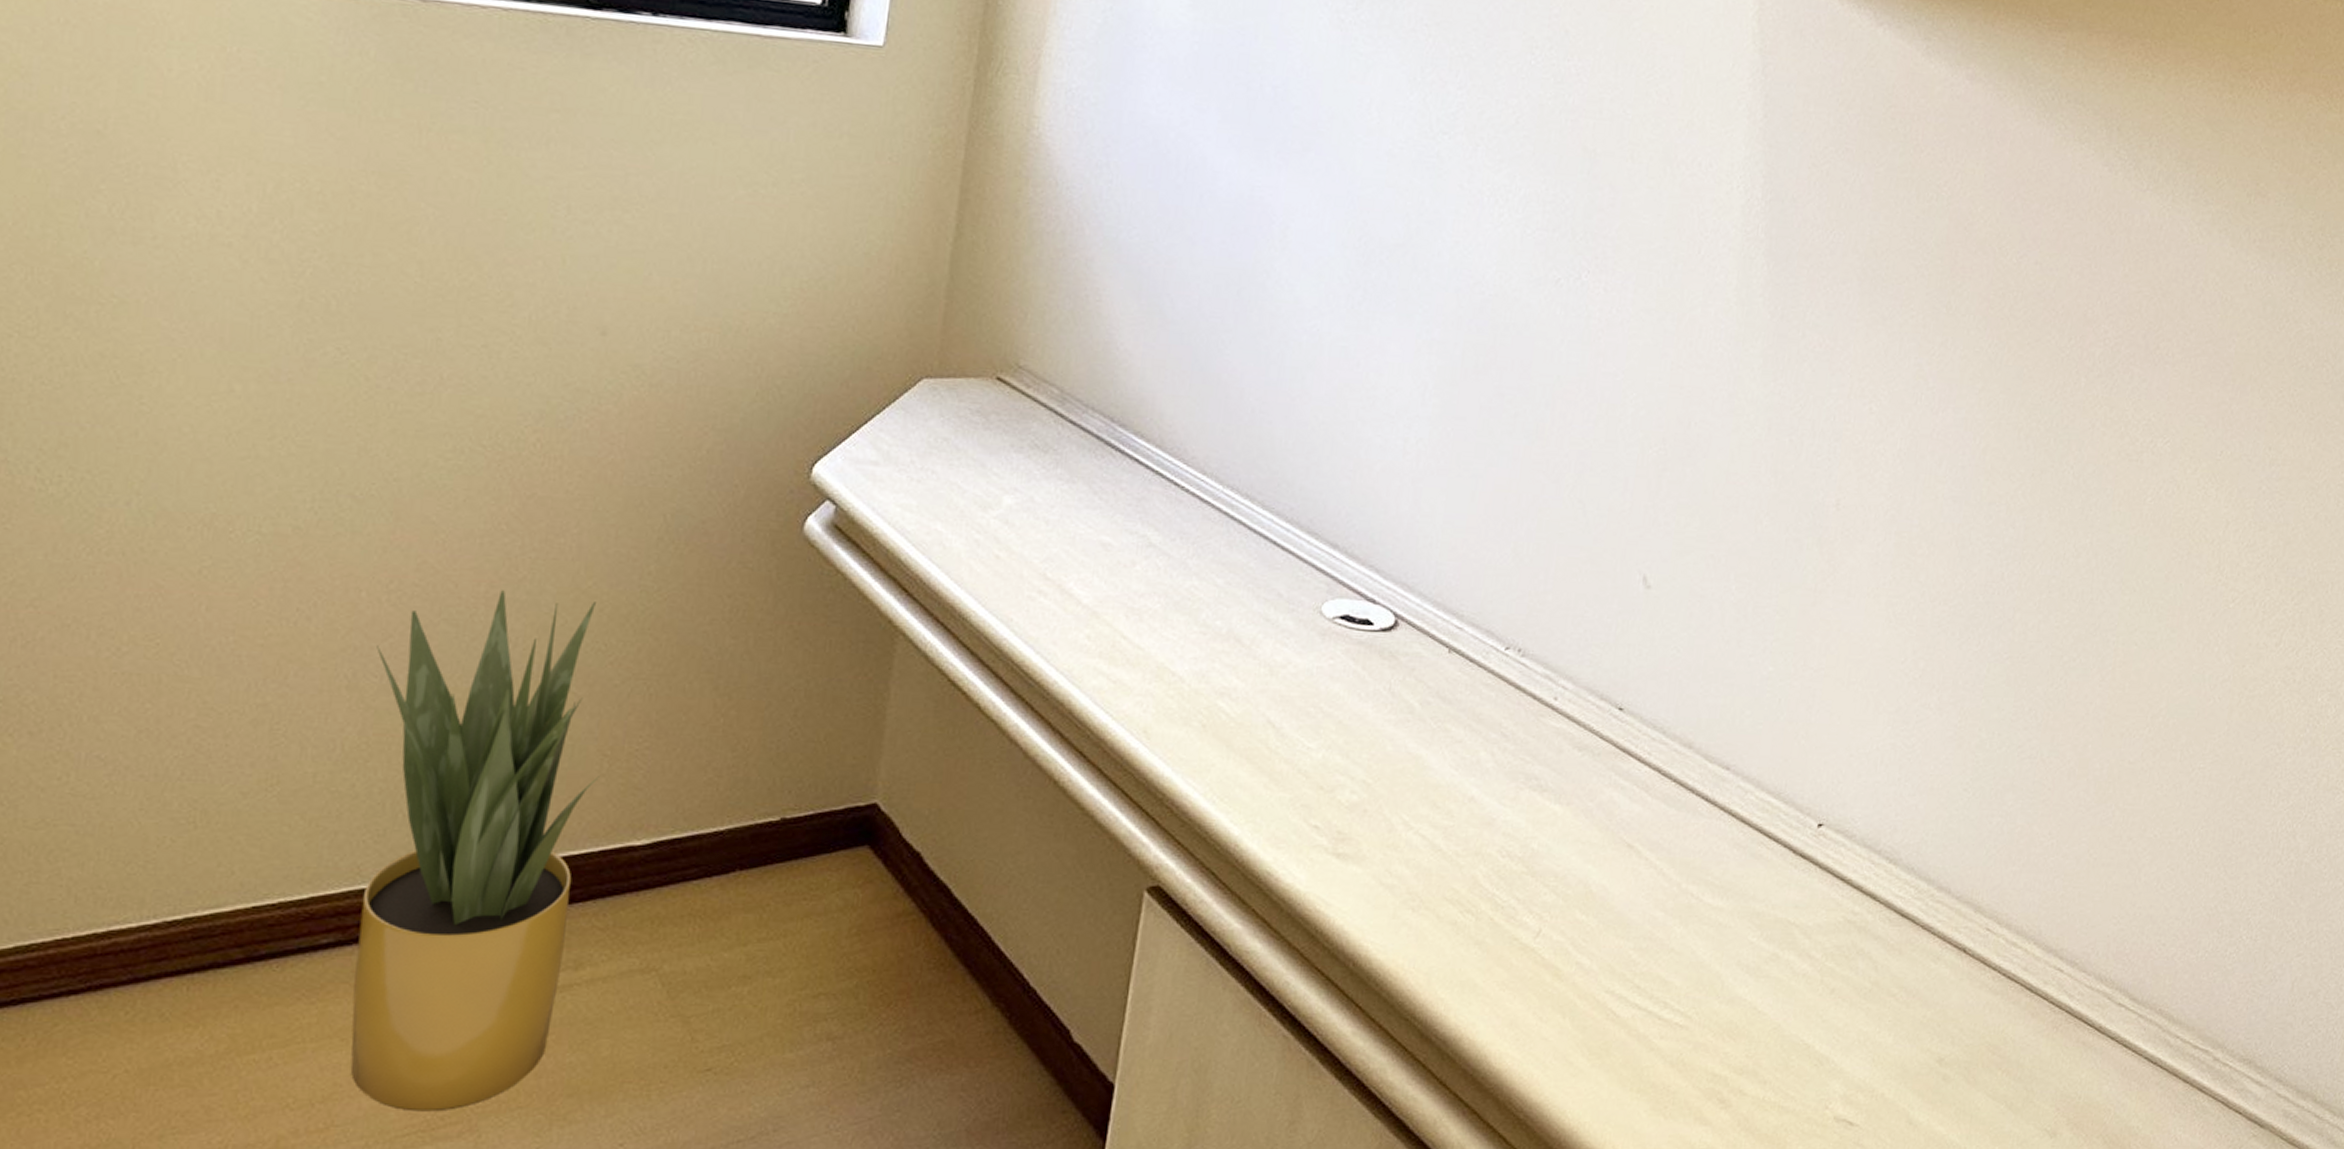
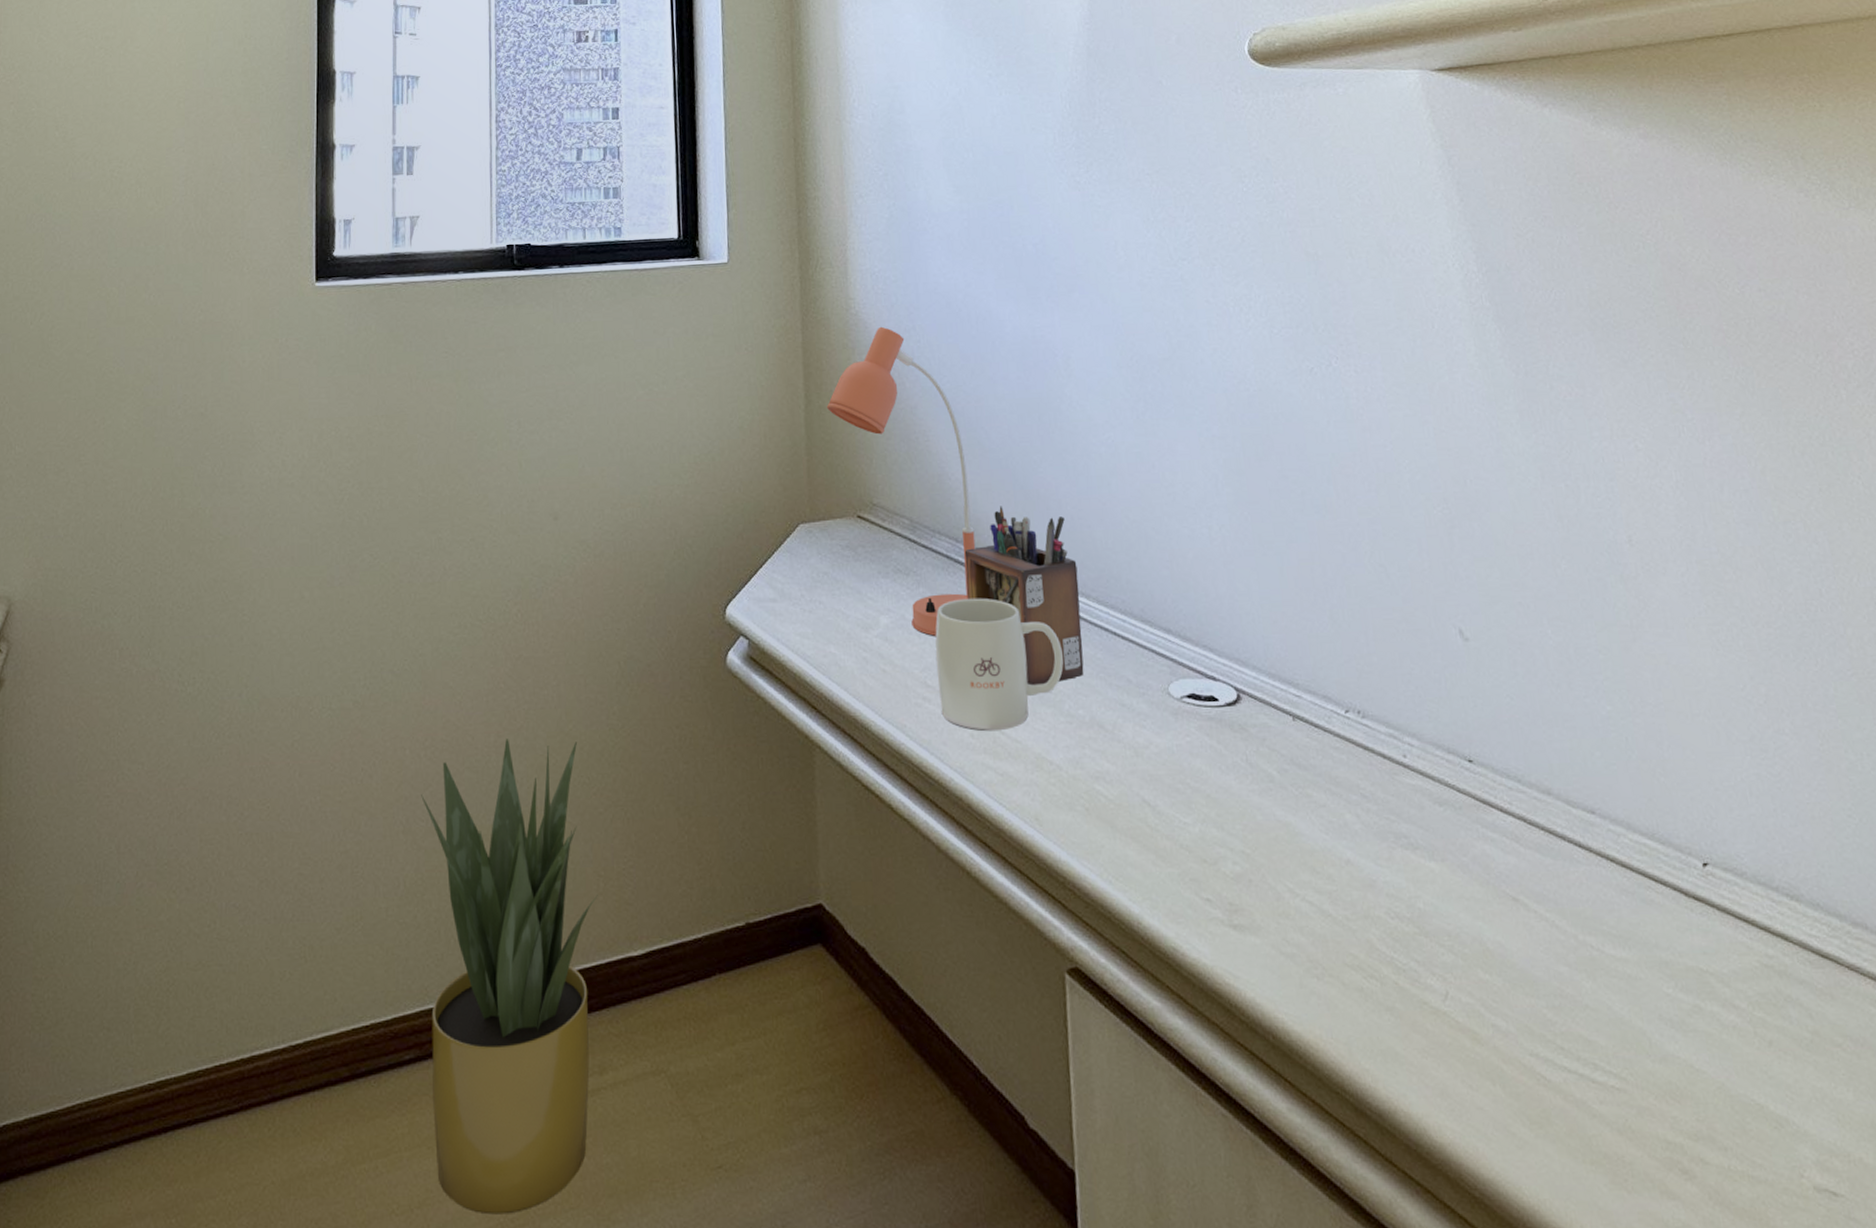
desk lamp: none [980,156,1142,526] -> present [826,326,976,637]
mug: none [1057,486,1212,636] -> present [935,598,1064,732]
desk organizer: none [1112,387,1248,590] -> present [964,506,1084,686]

